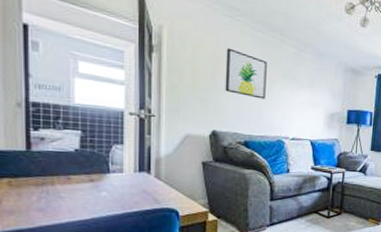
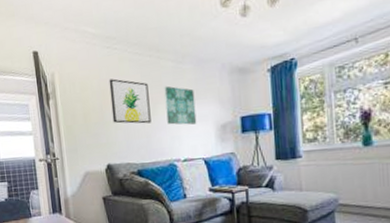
wall art: none [281,68,311,109] -> present [164,85,197,125]

